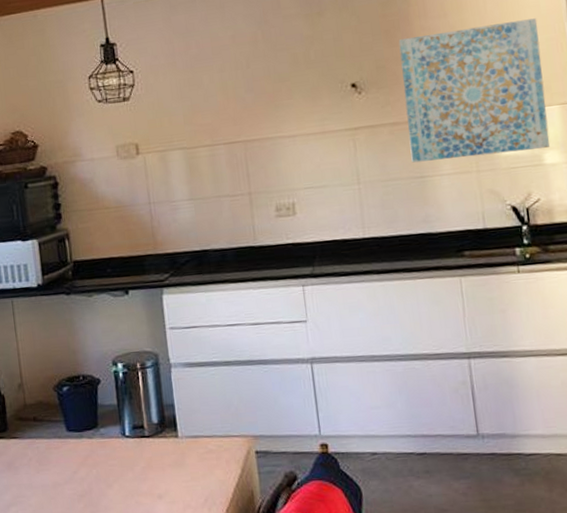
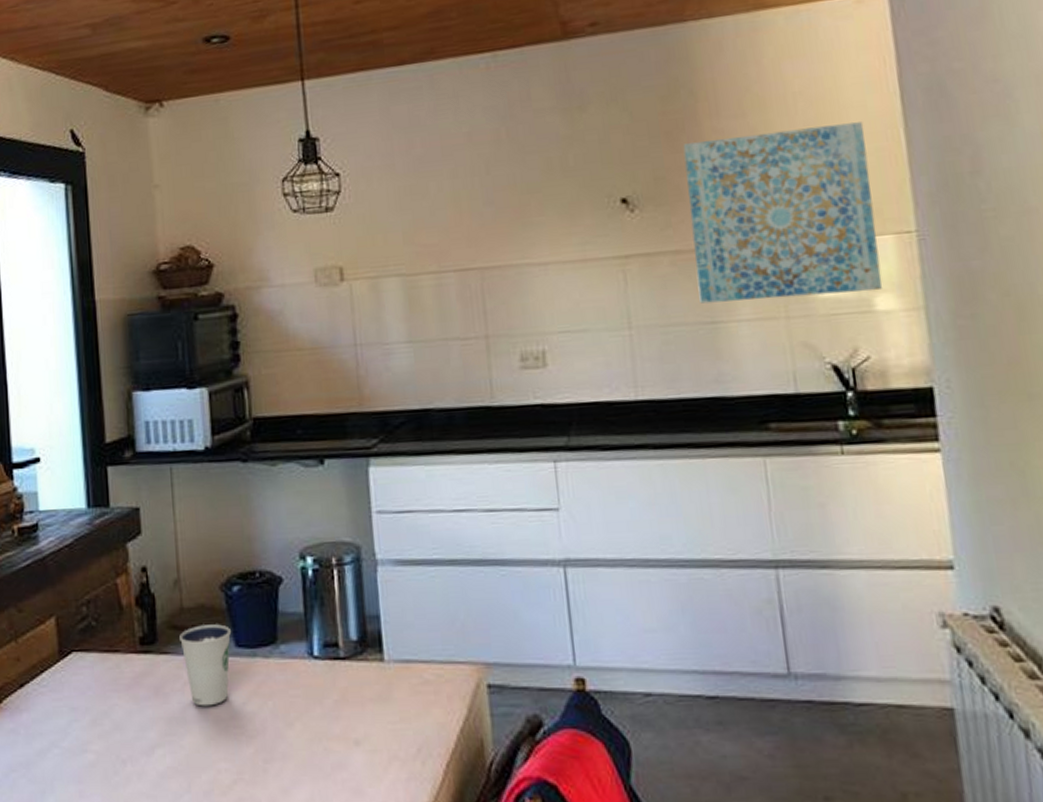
dixie cup: none [24,415,64,476] -> present [179,624,232,707]

